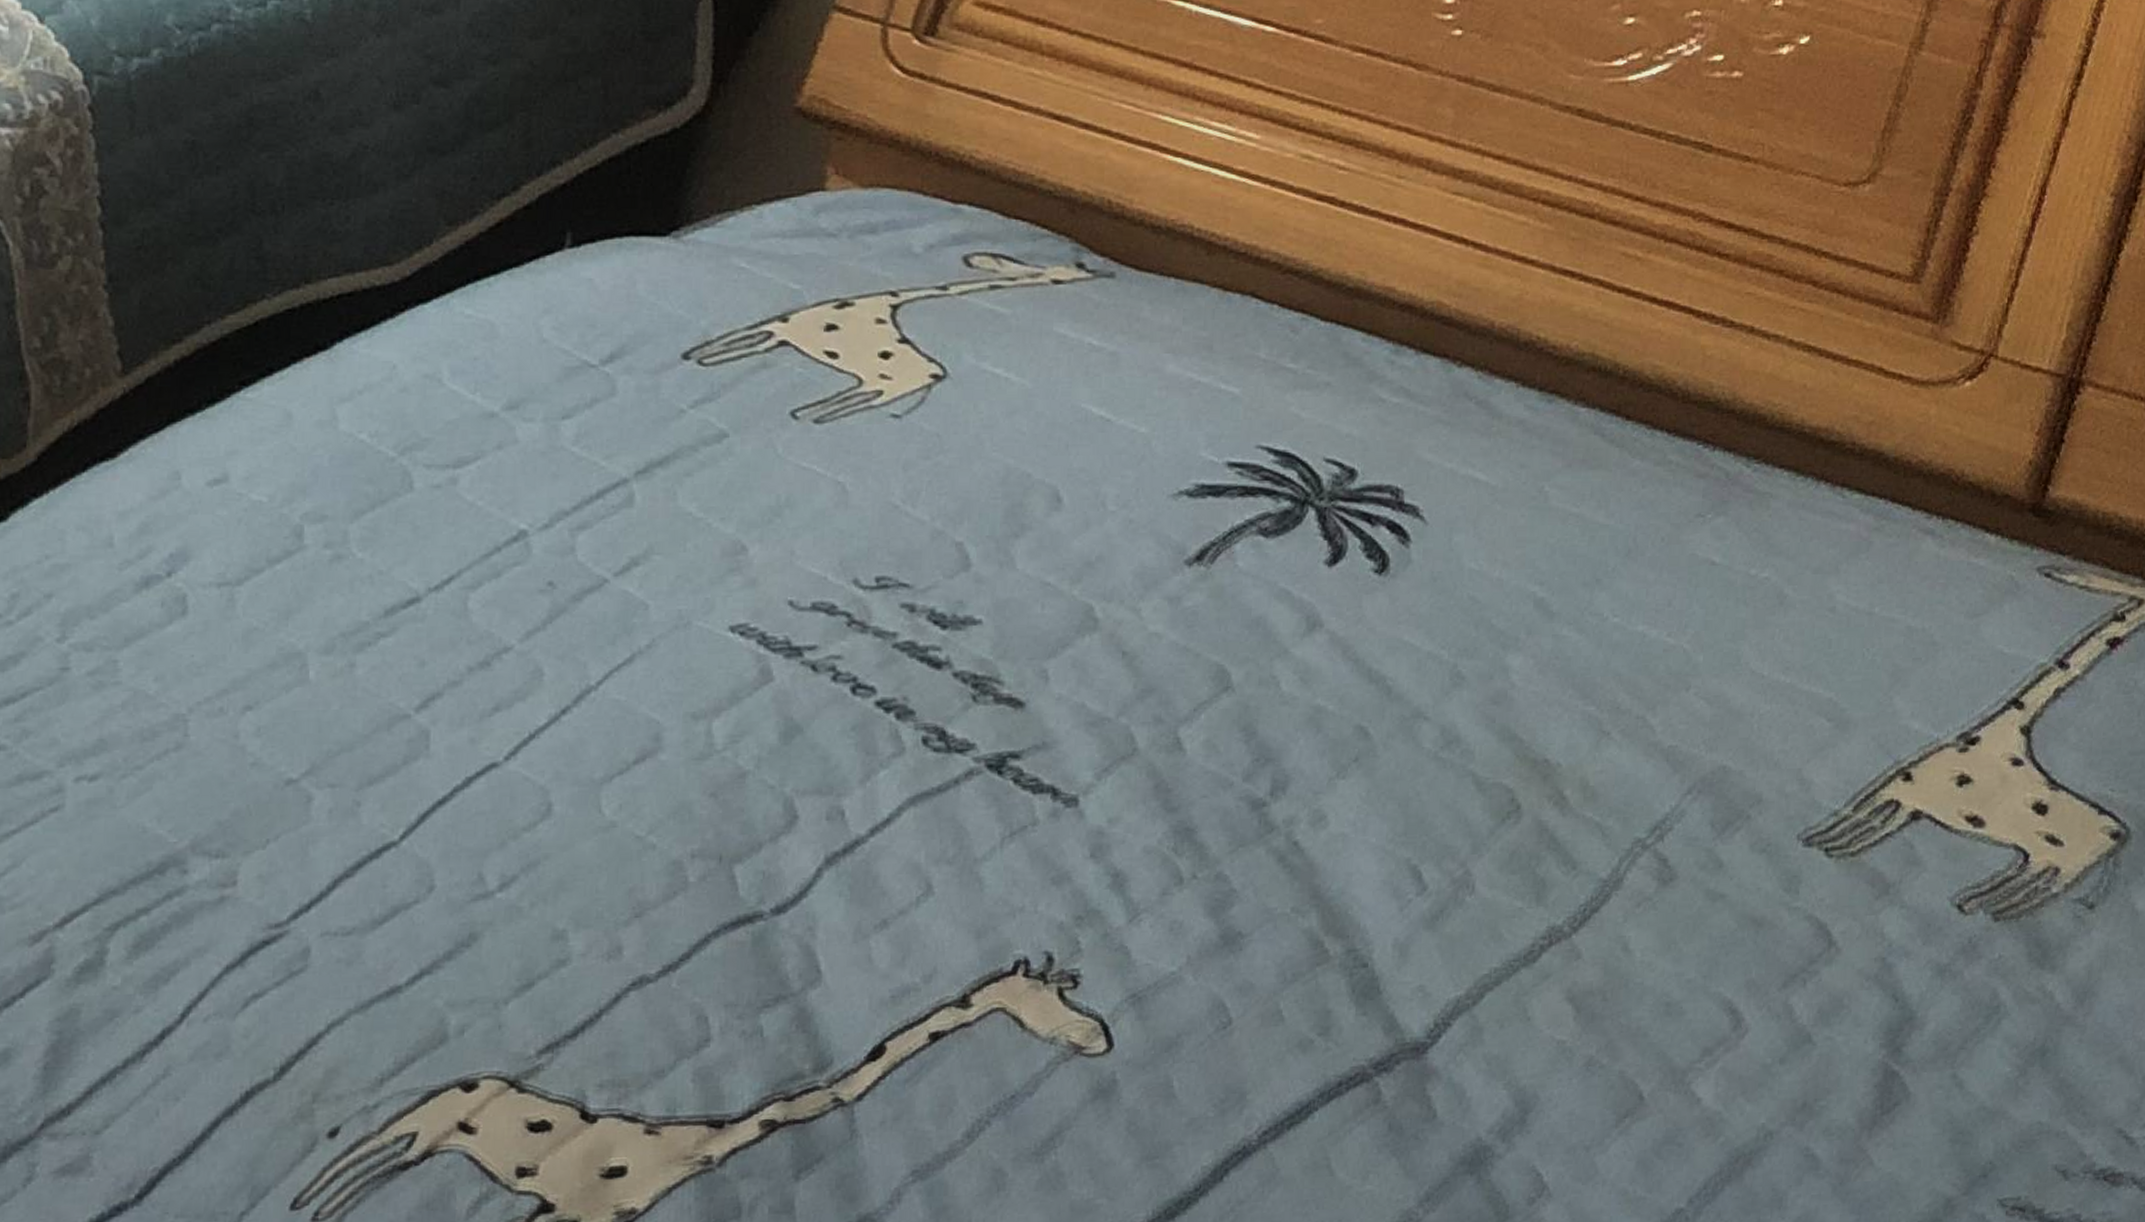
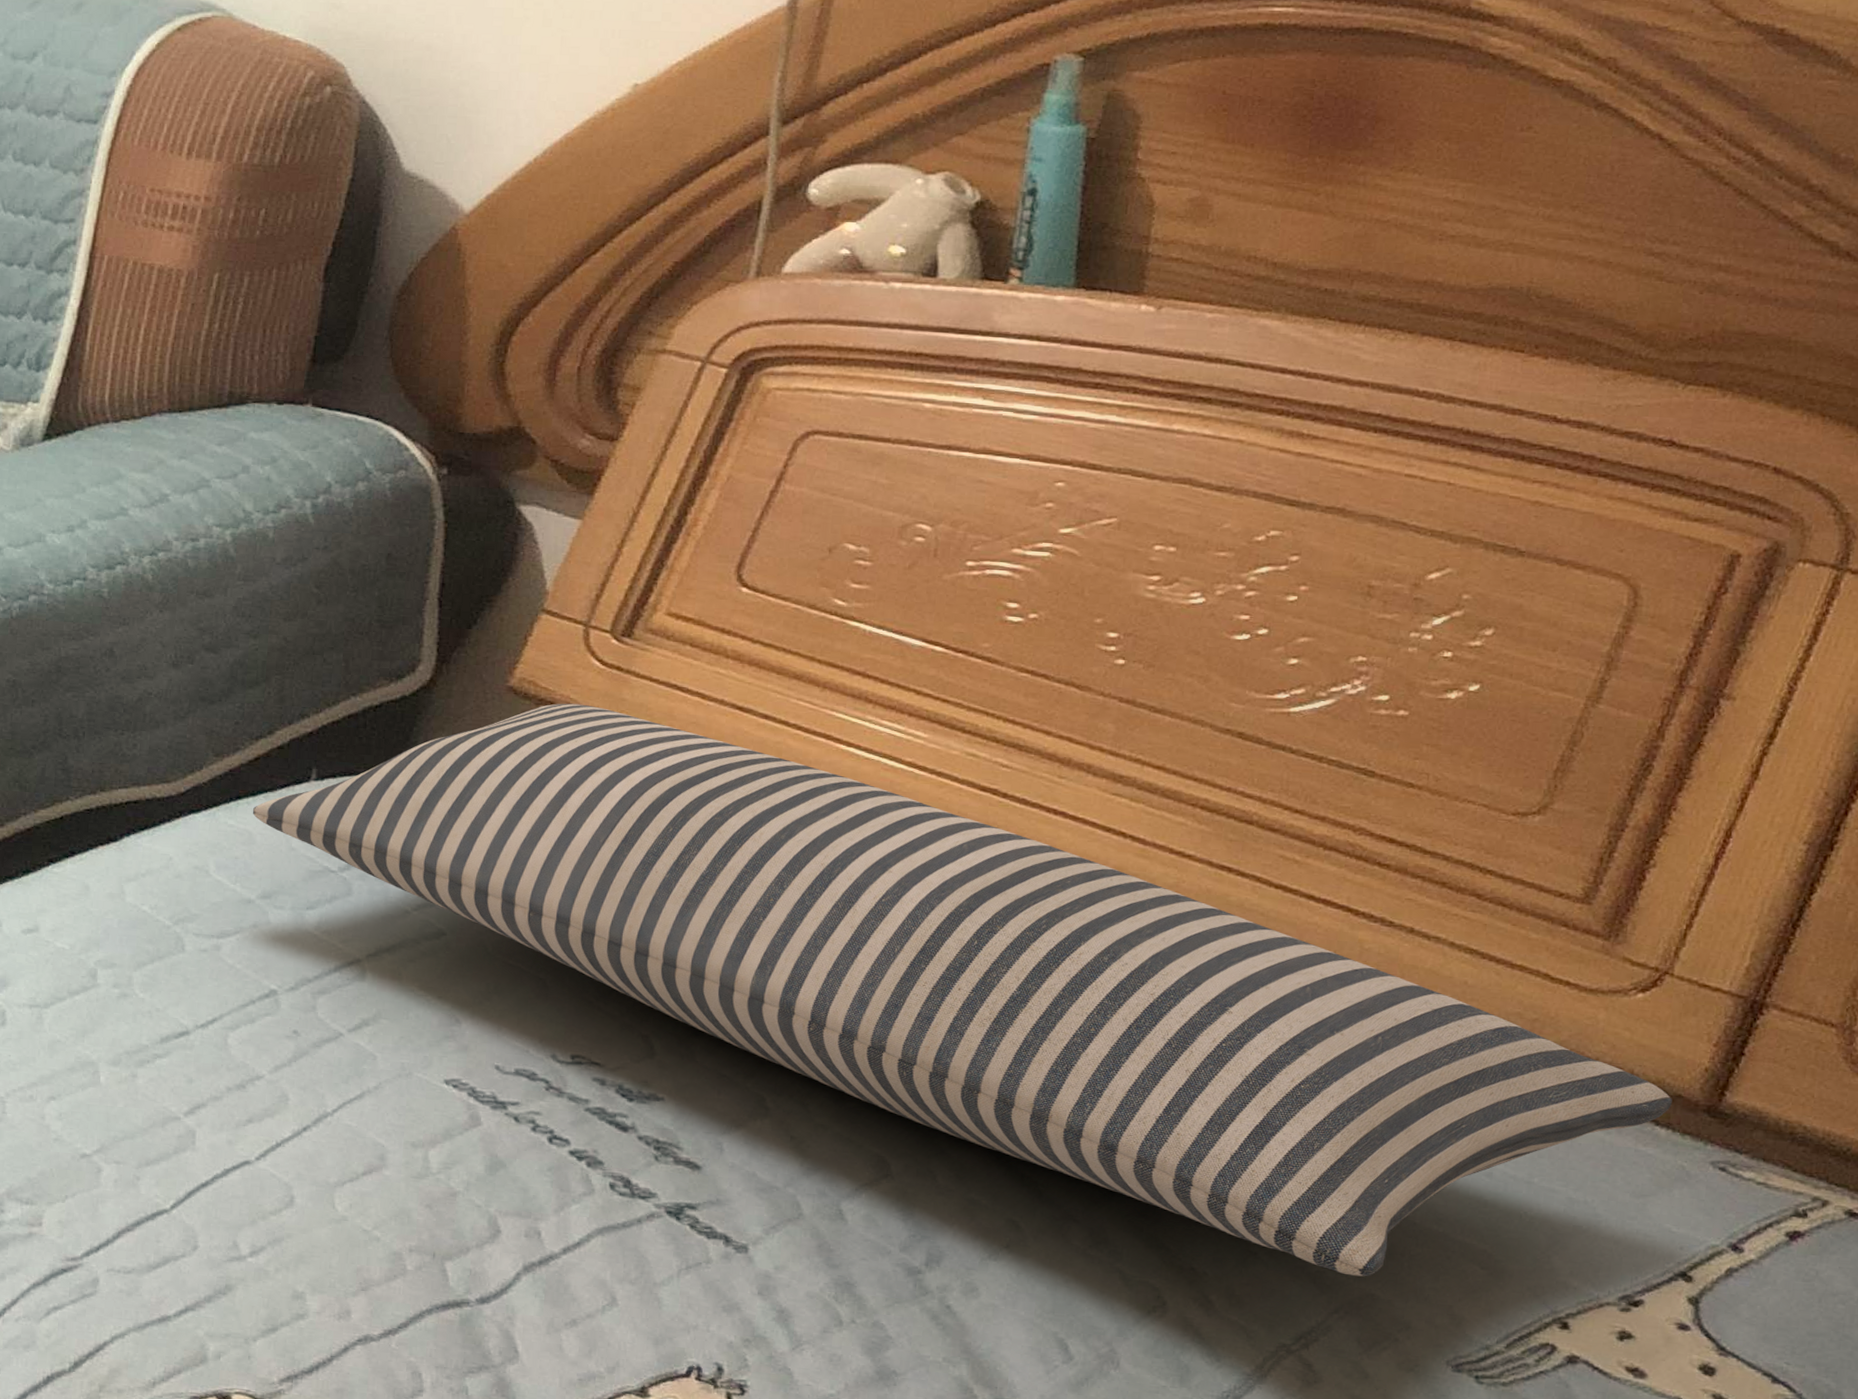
pillow: none [495,125,2000,747] -> present [253,703,1672,1277]

